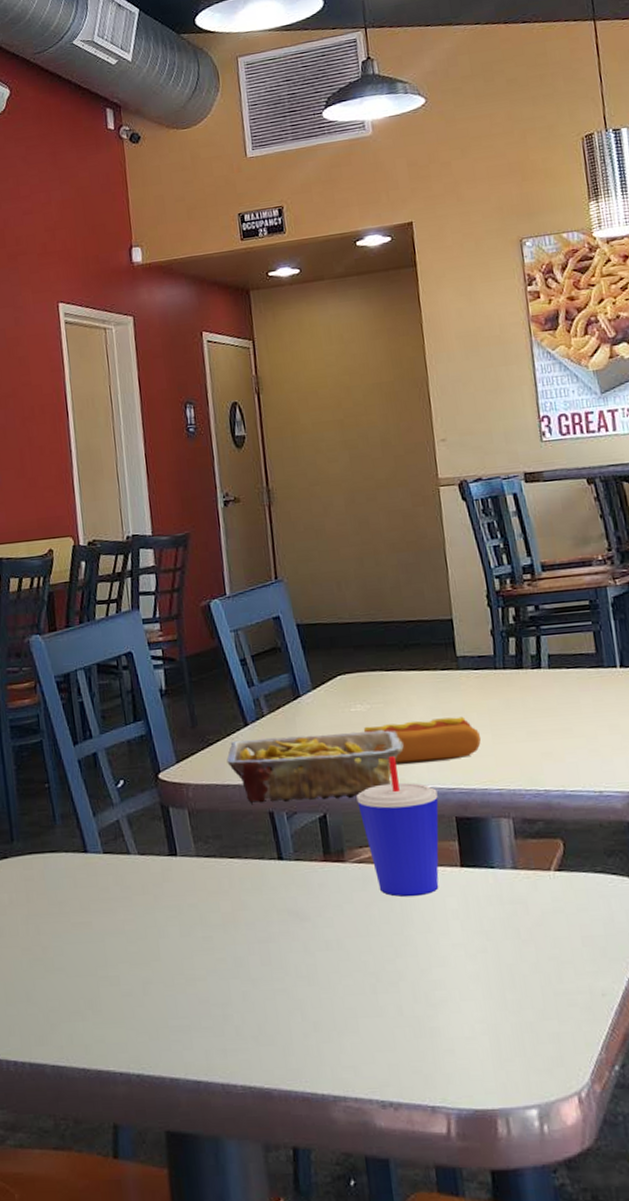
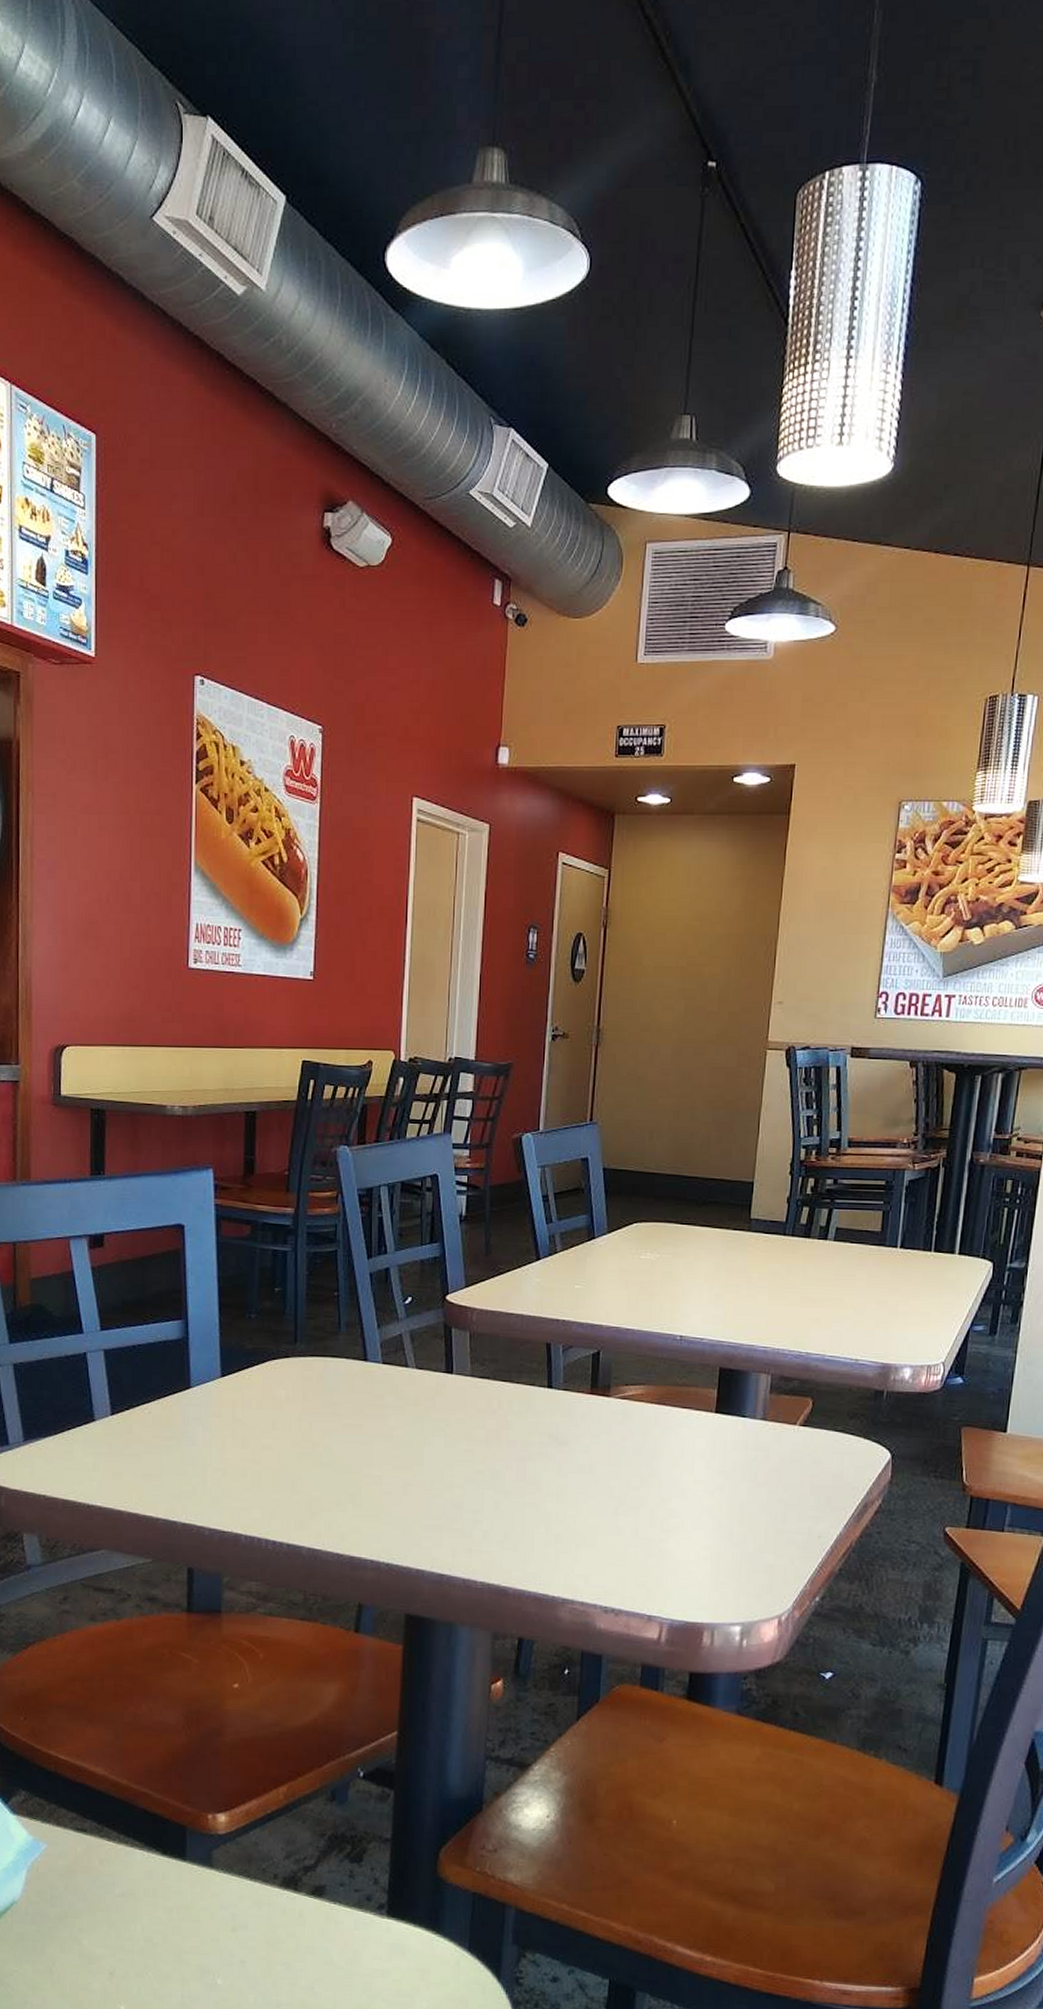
french fries: present [226,729,404,805] -> none [514,1272,684,1340]
beverage cup: present [356,756,439,897] -> none [631,1305,707,1435]
hot dog: present [363,716,482,766] -> none [649,1274,758,1315]

